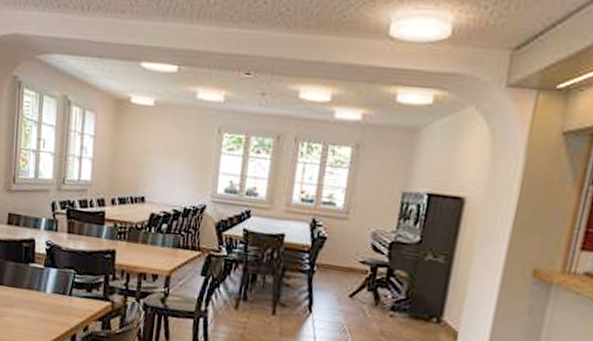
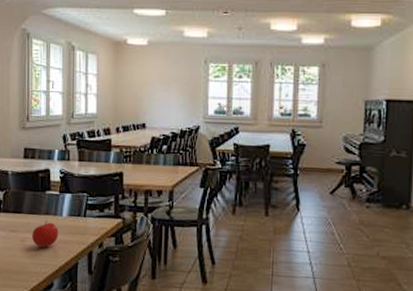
fruit: none [12,294,41,325] -> present [32,219,59,248]

